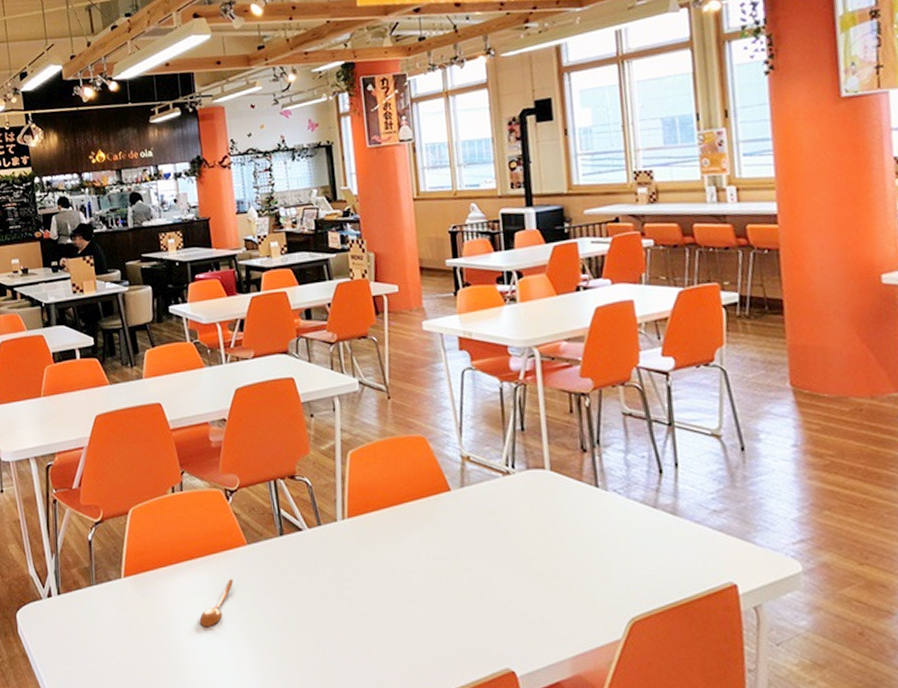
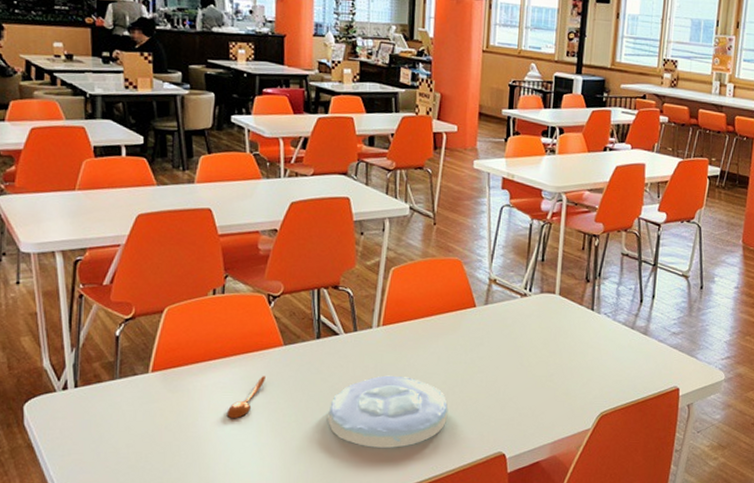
plate: none [302,575,438,662] -> present [328,375,448,448]

